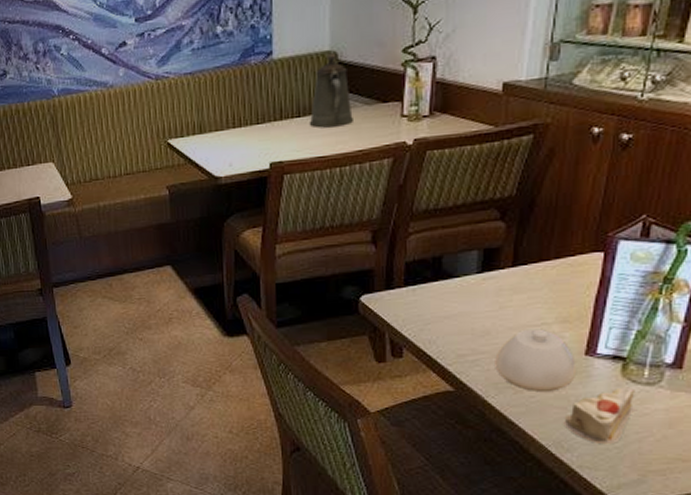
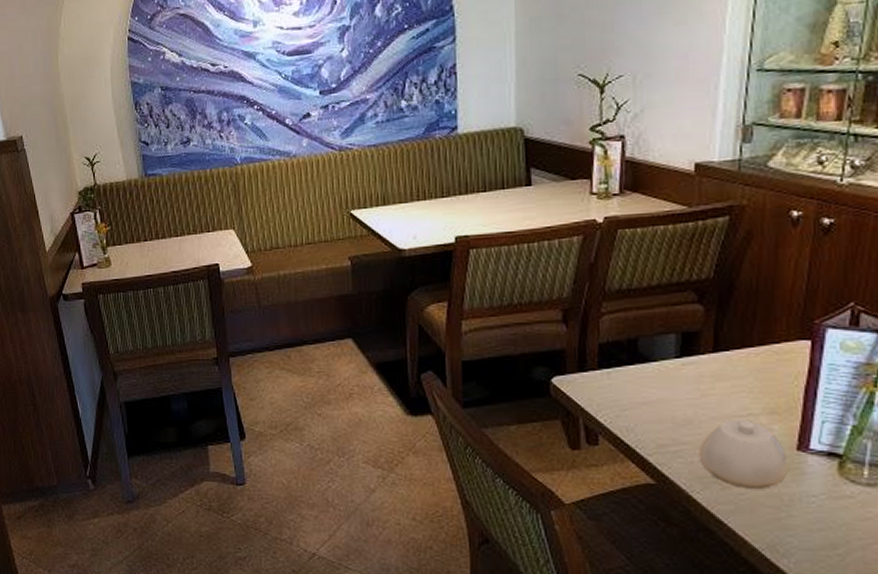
coffee pot: present [310,53,353,129] -> none [496,130,541,204]
pastry: present [564,387,638,445] -> none [777,487,859,551]

